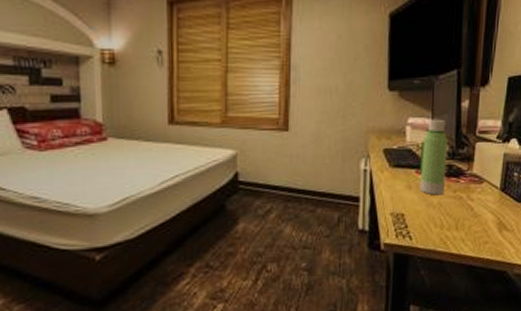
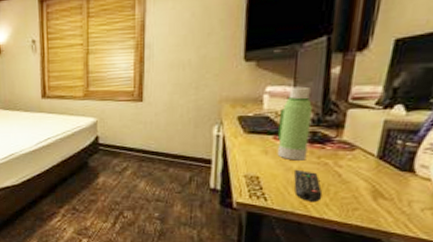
remote control: none [434,204,459,239] -> present [293,169,323,203]

